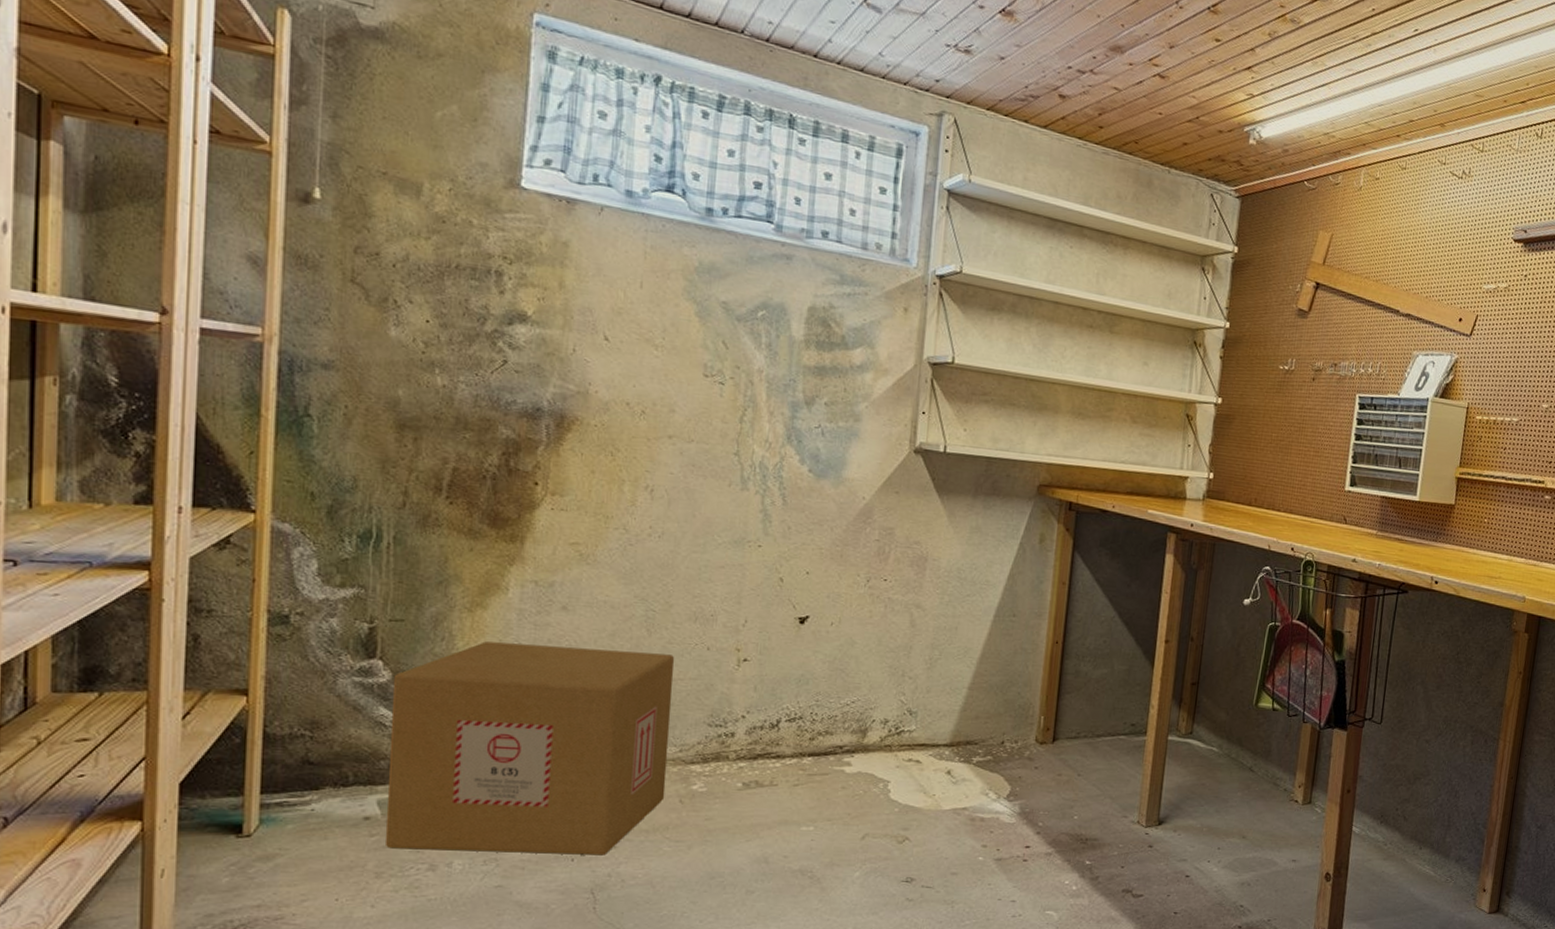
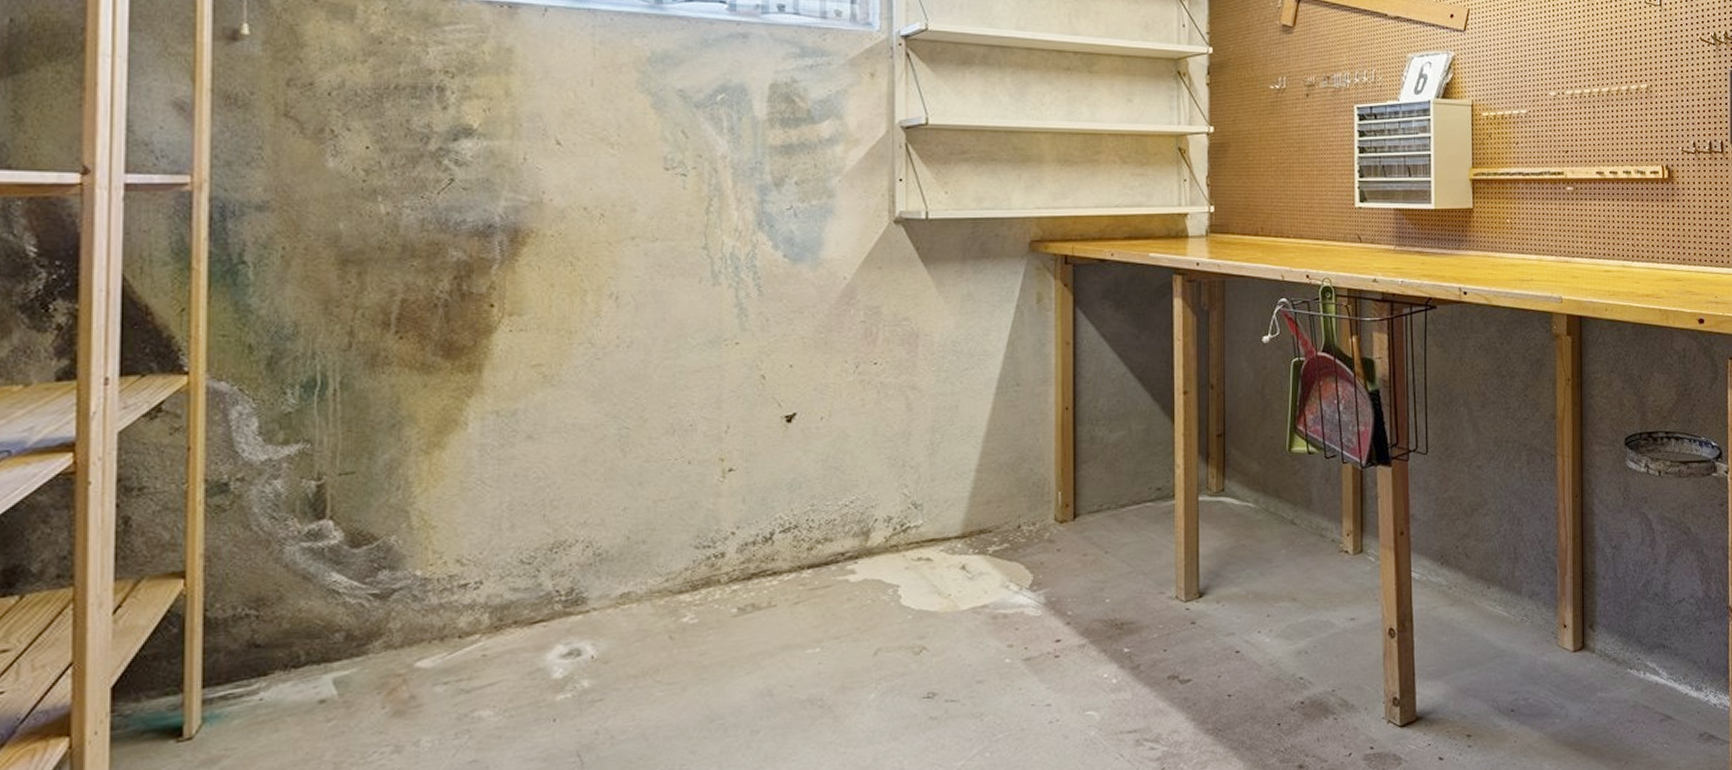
cardboard box: present [386,641,675,856] -> none [343,474,654,733]

